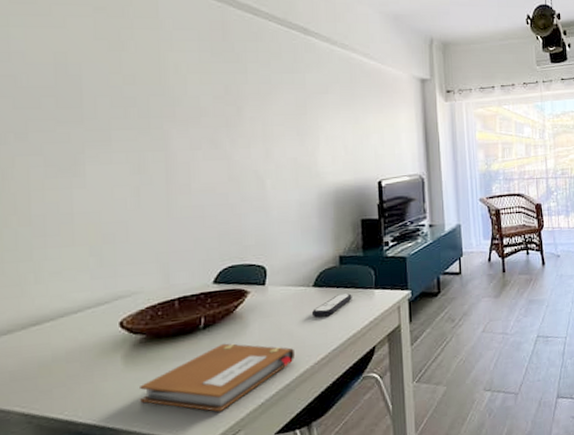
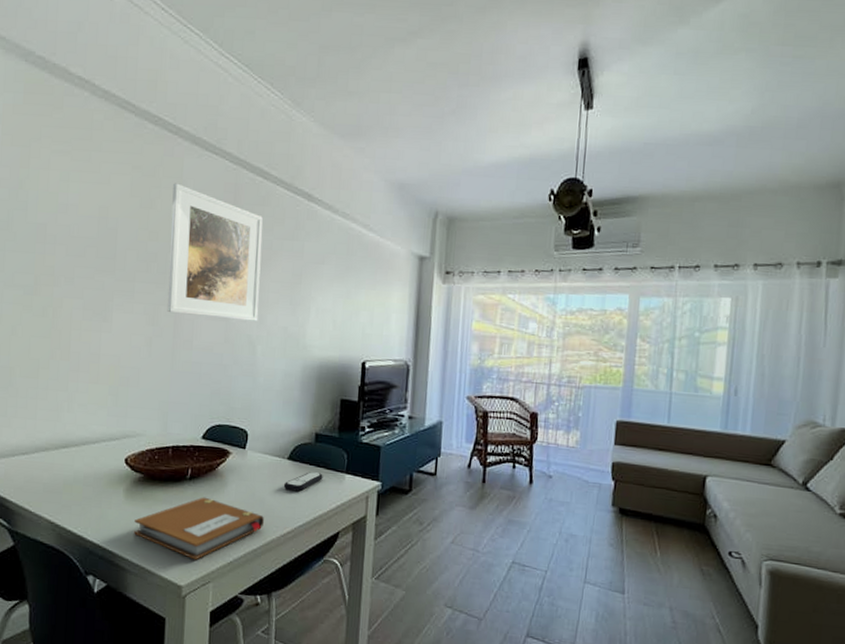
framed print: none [148,23,264,159] -> present [167,183,263,322]

